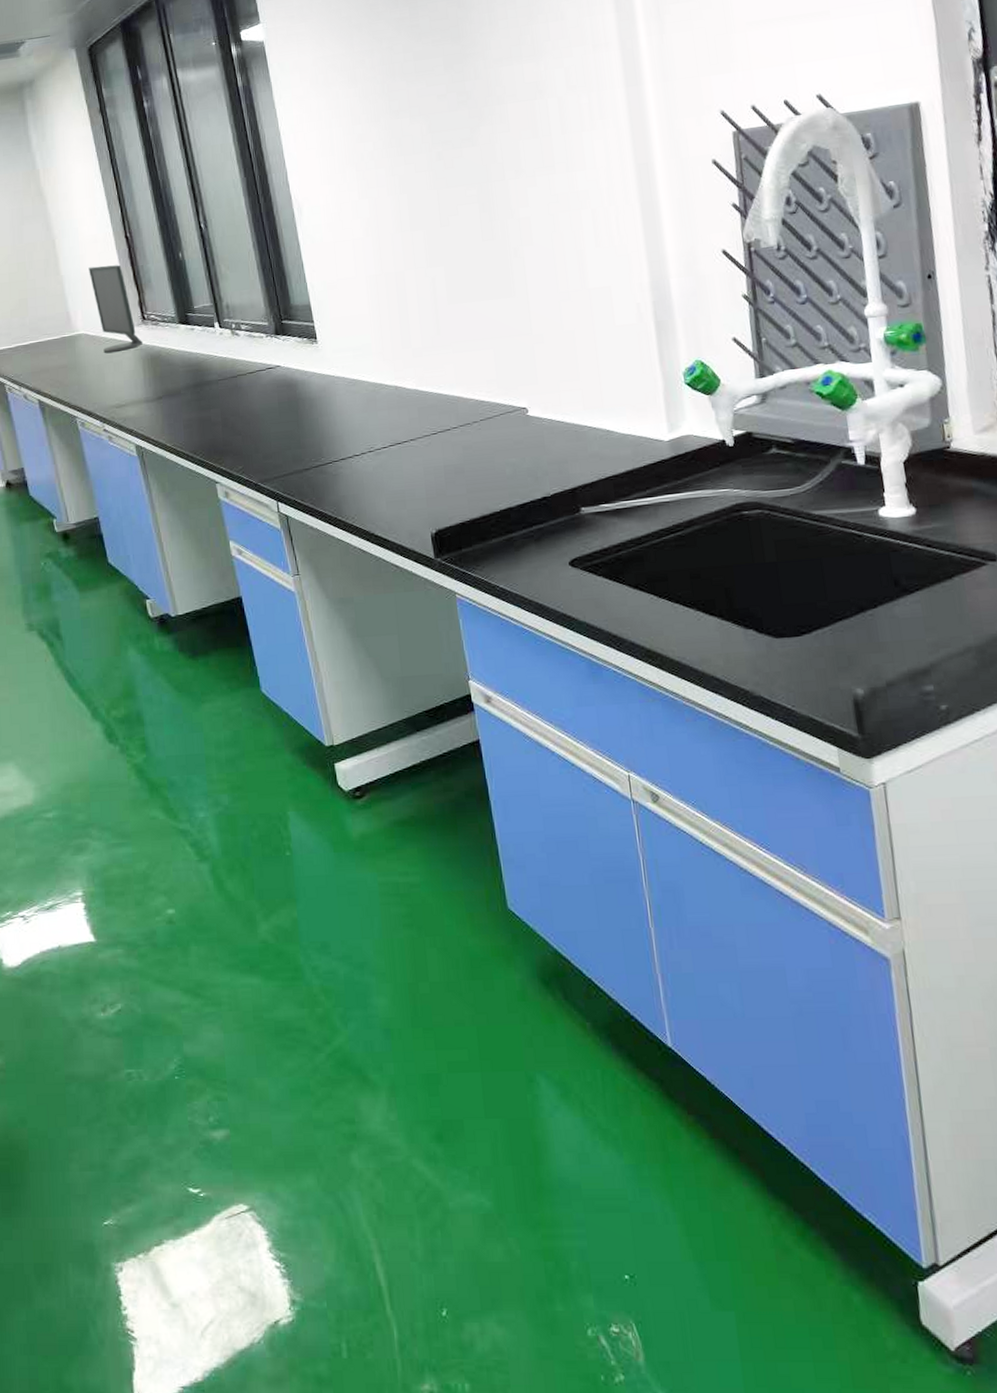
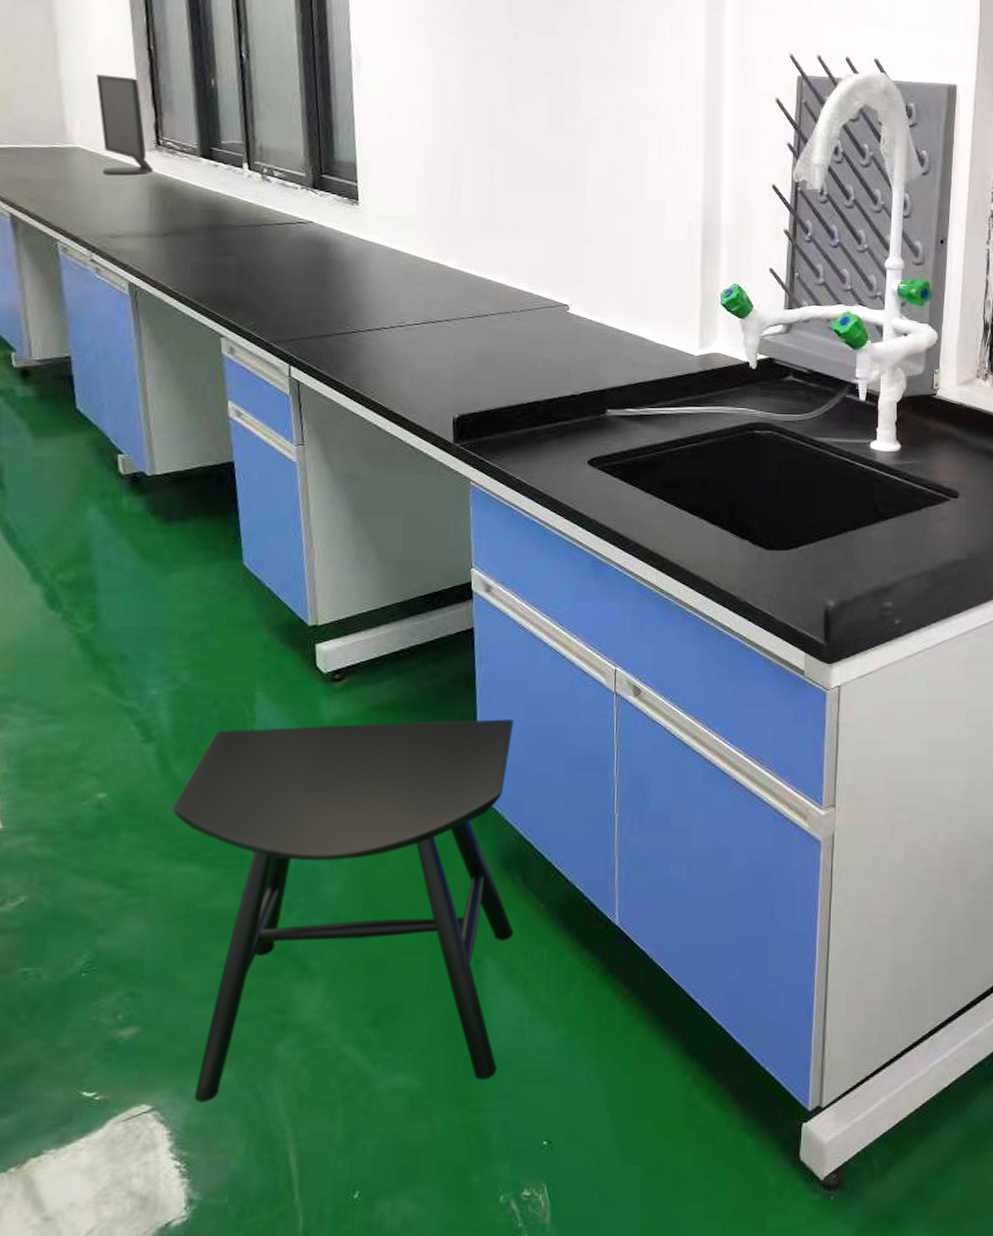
stool: none [230,830,565,1205] -> present [172,719,514,1102]

